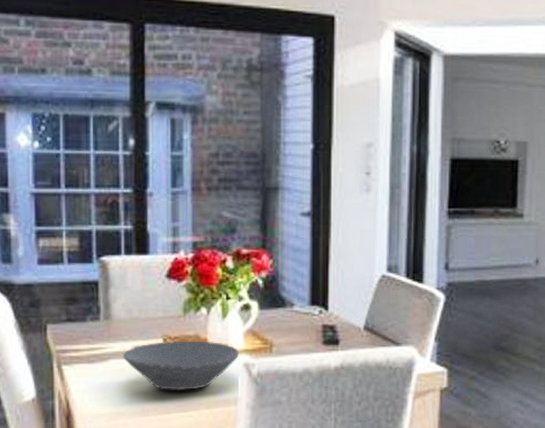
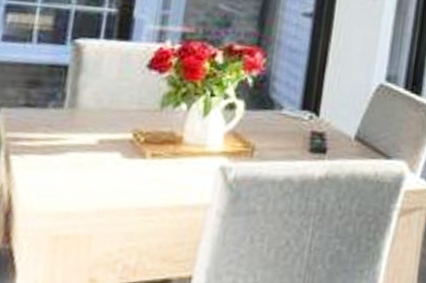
bowl: present [123,341,240,391] -> none [83,136,217,193]

